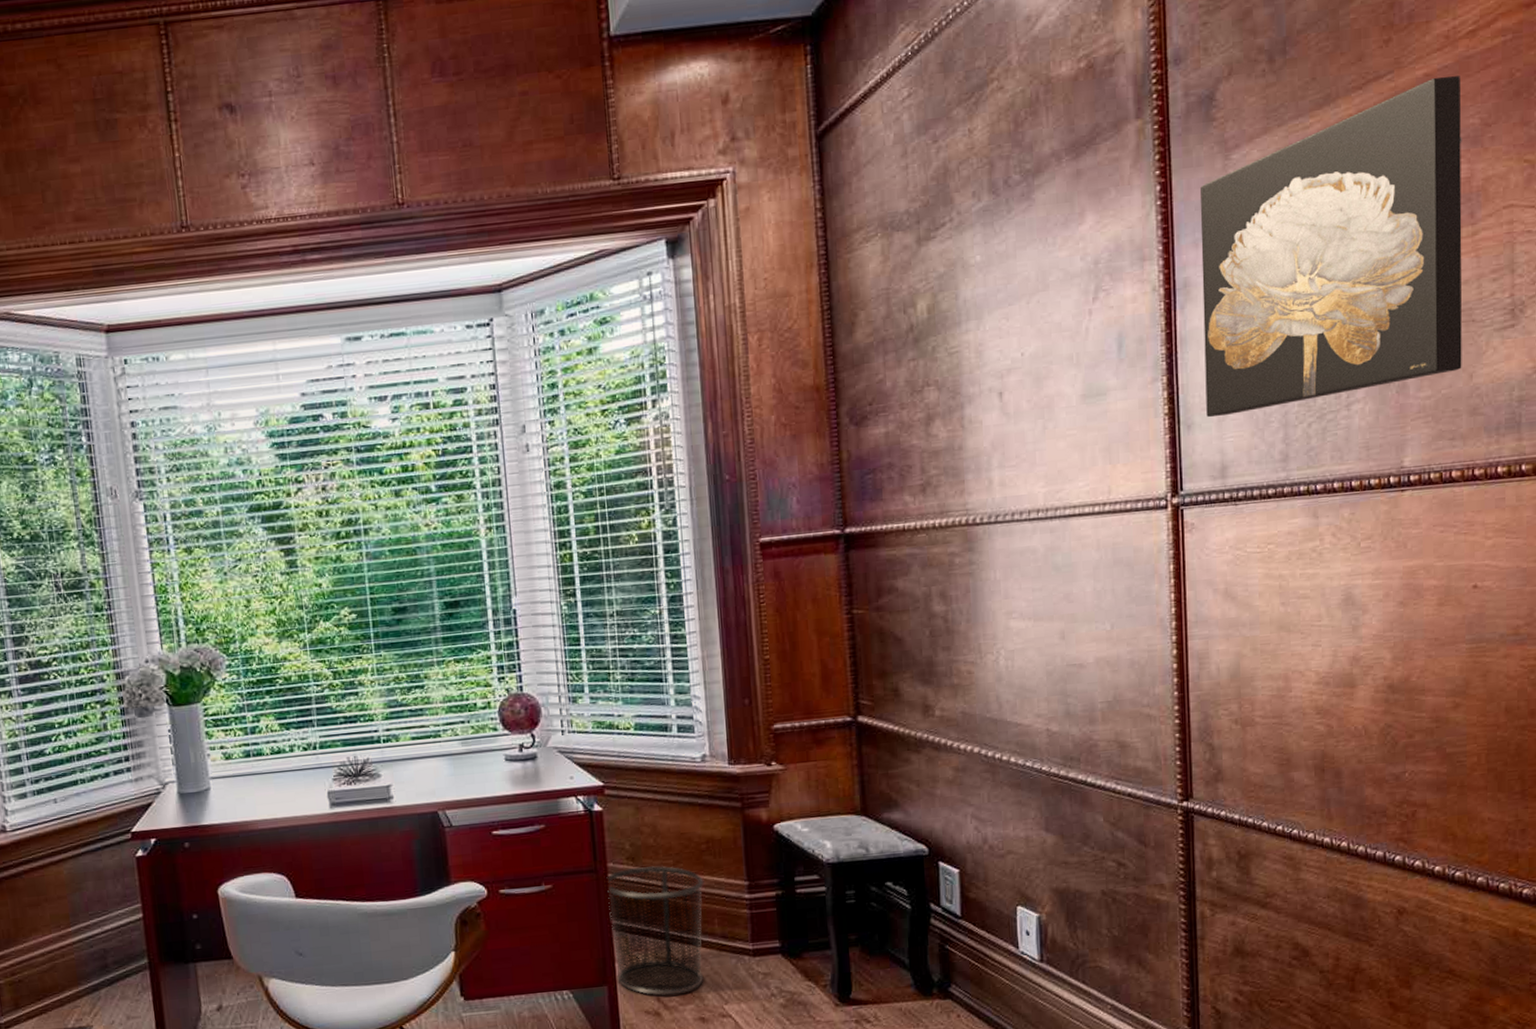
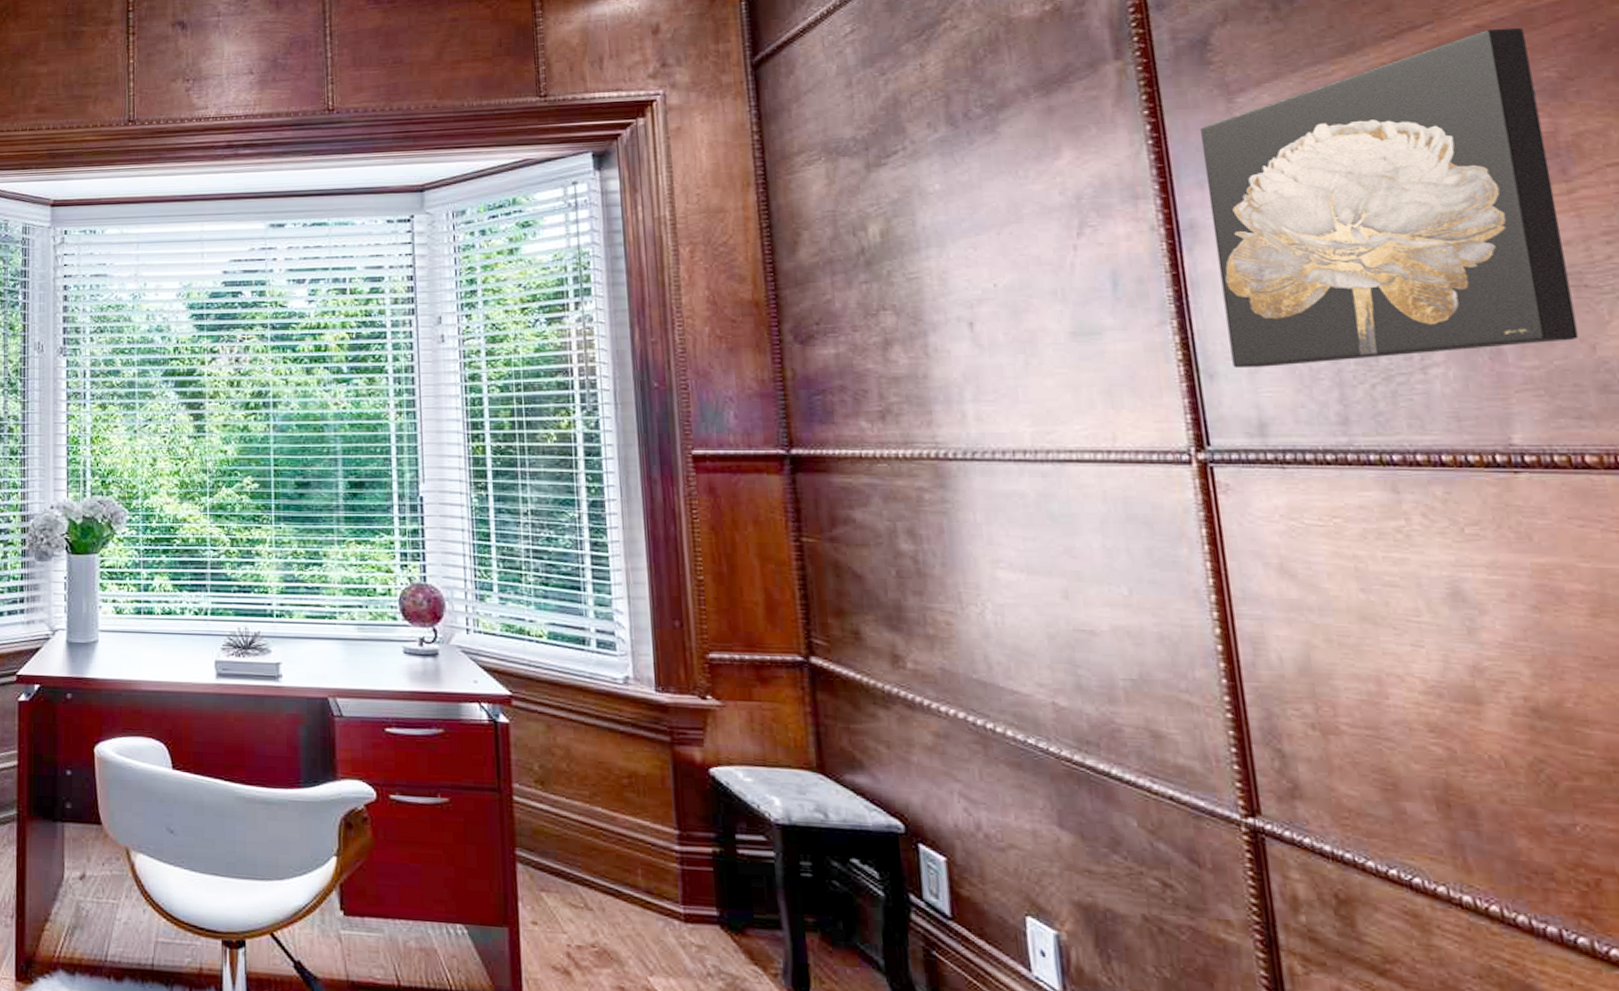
waste bin: present [606,865,704,996] -> none [511,793,626,953]

